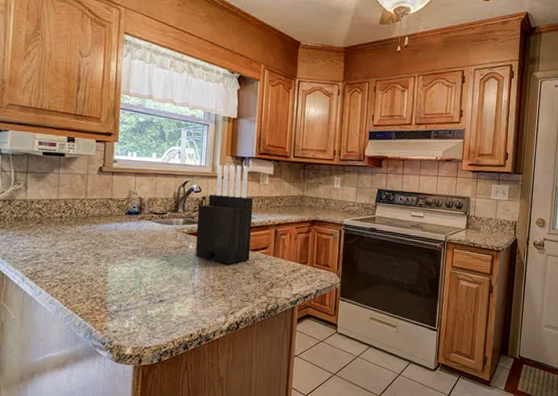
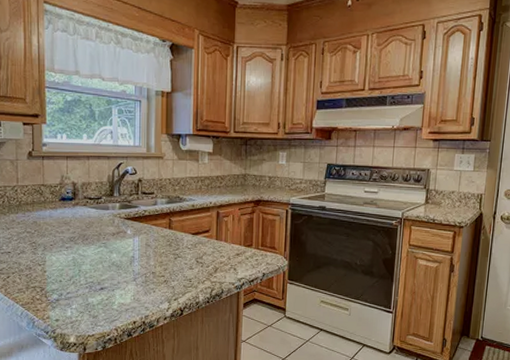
knife block: present [196,165,254,264] -> none [134,143,193,249]

